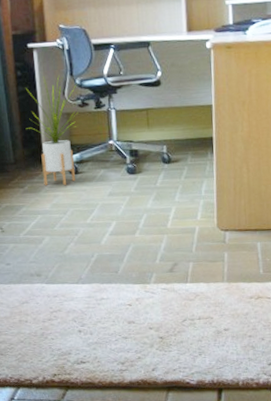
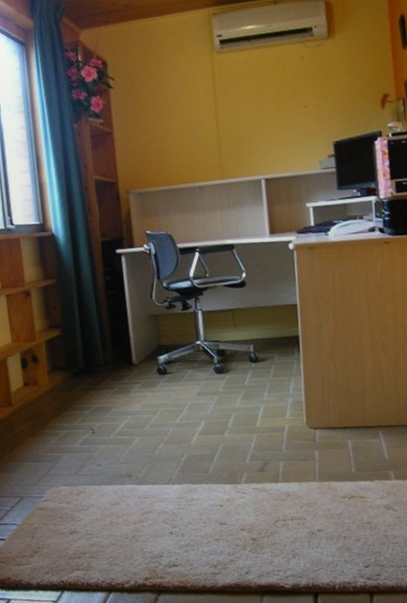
house plant: present [25,76,79,186] -> none [114,279,166,386]

